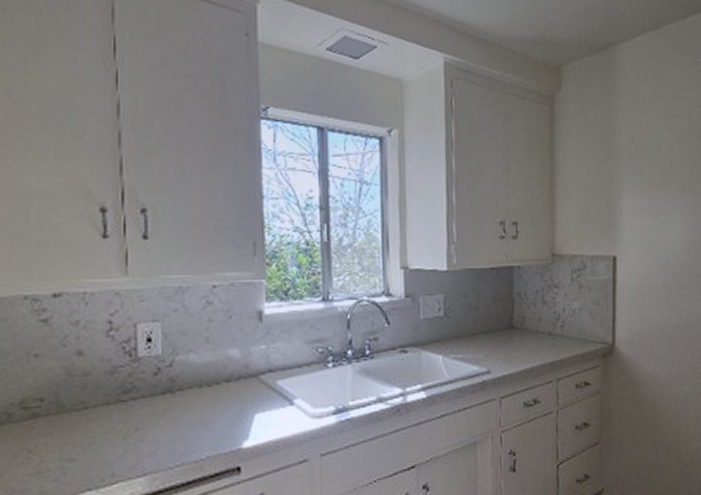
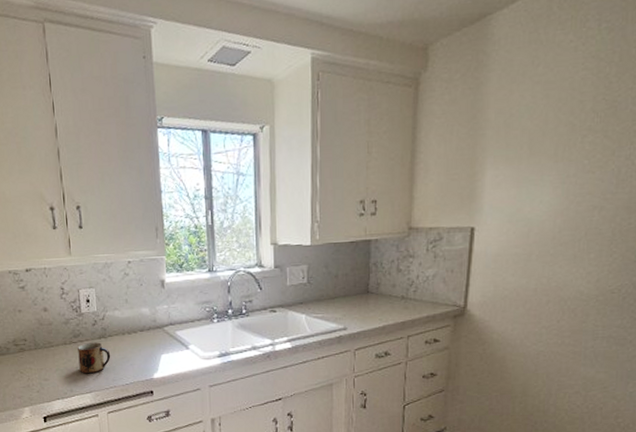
mug: none [128,399,179,448] -> present [78,342,111,374]

